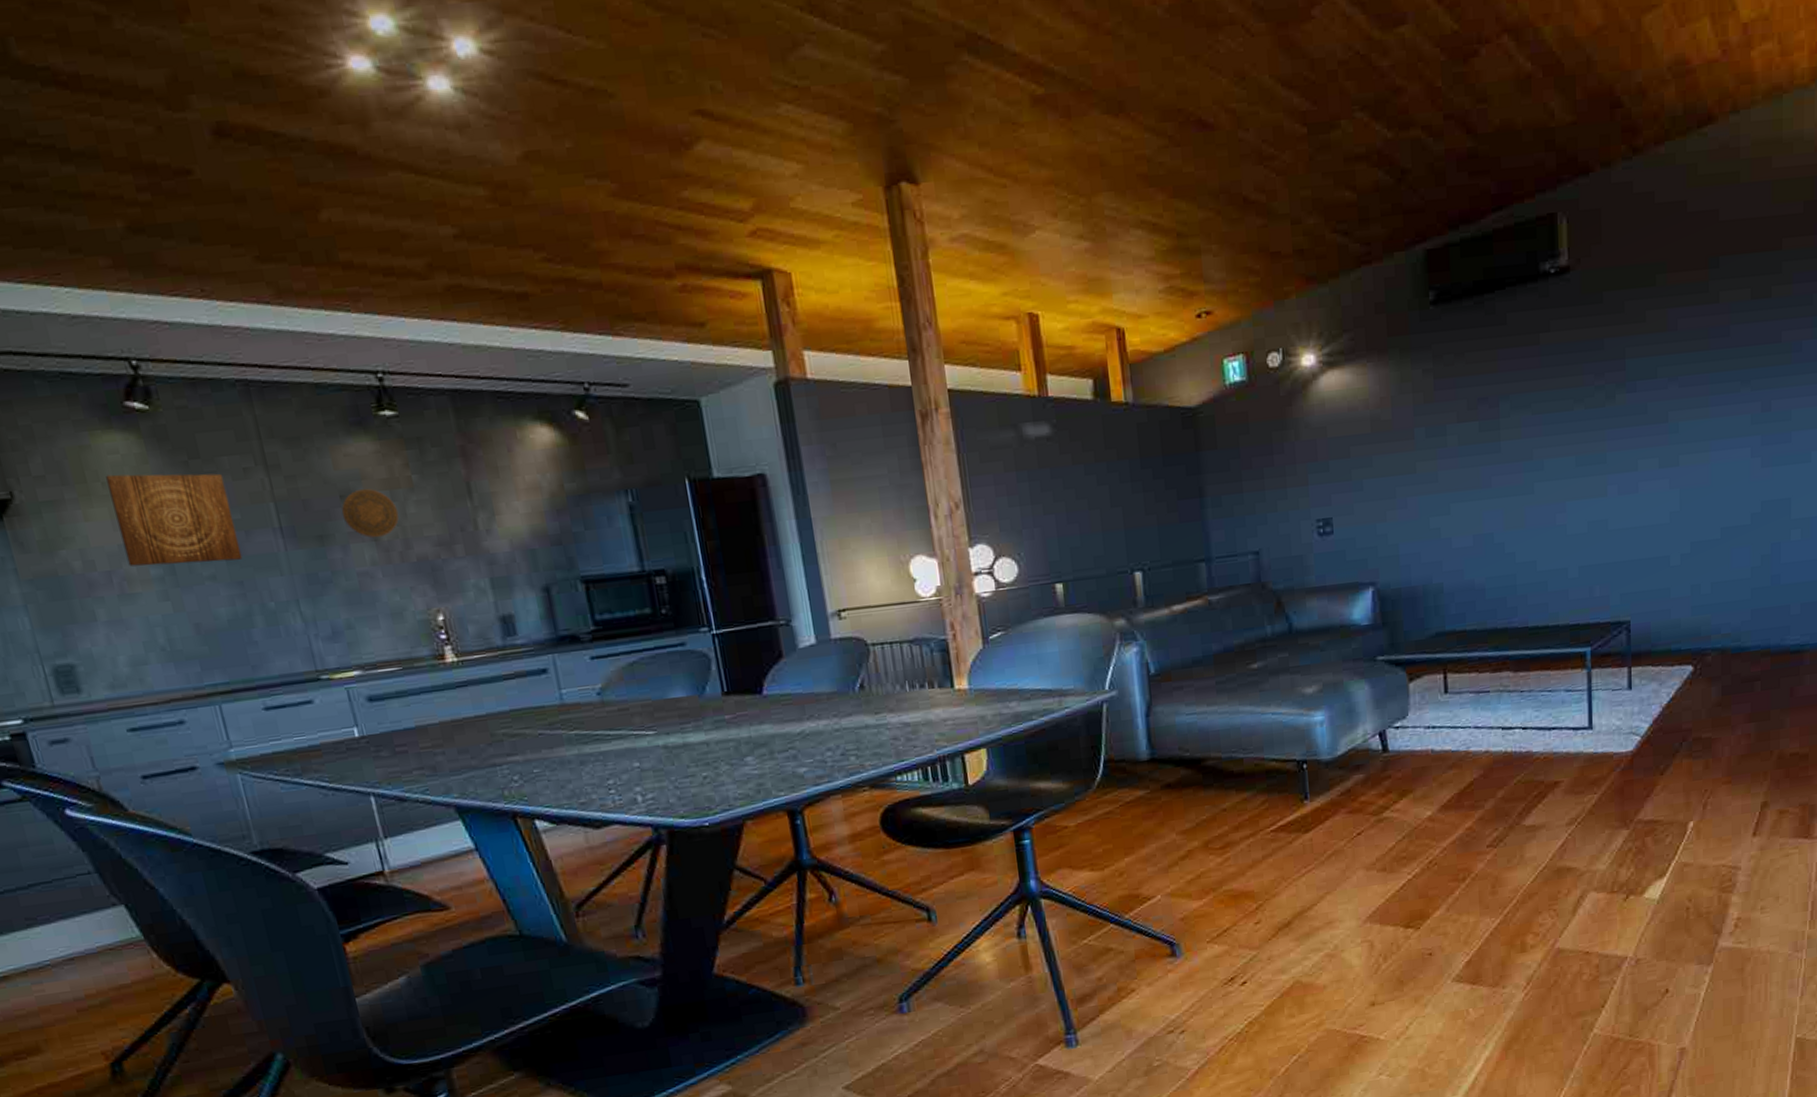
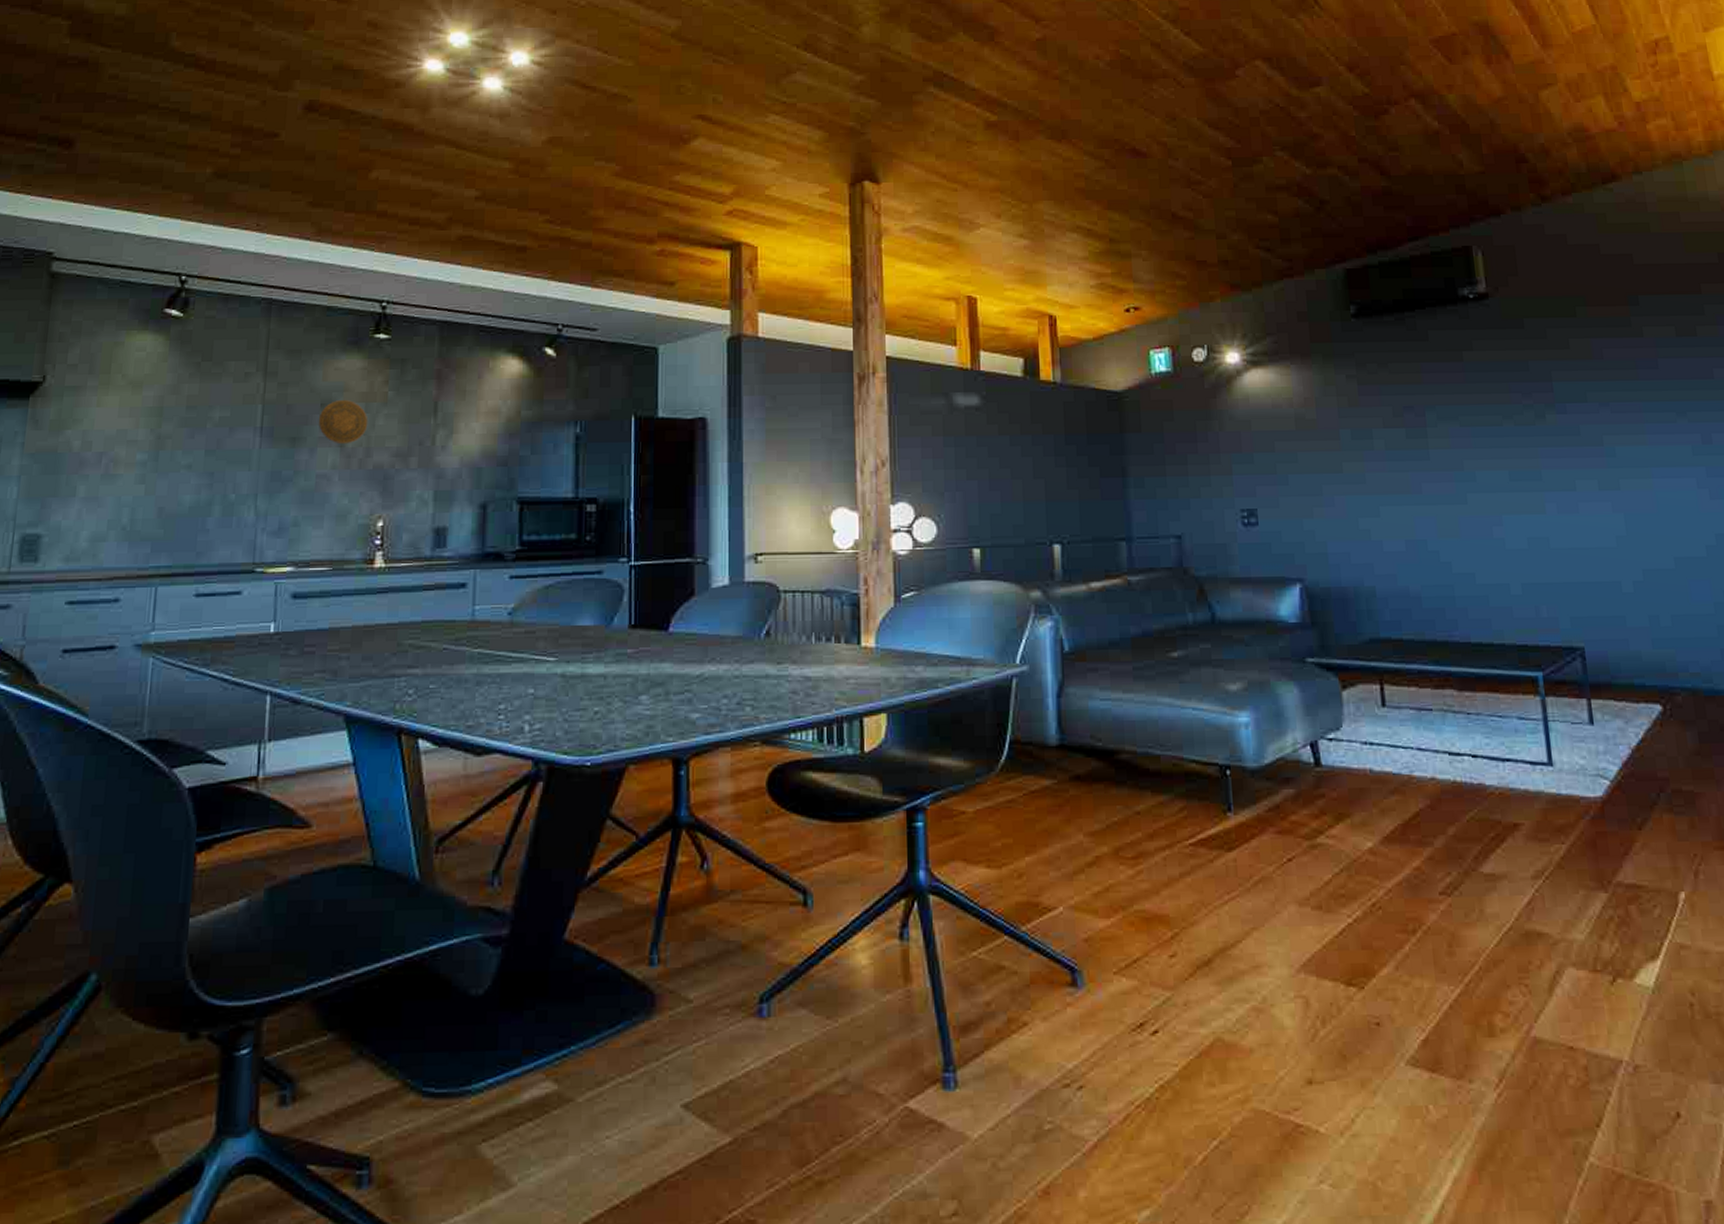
wall art: present [106,473,243,567] -> none [120,368,226,453]

